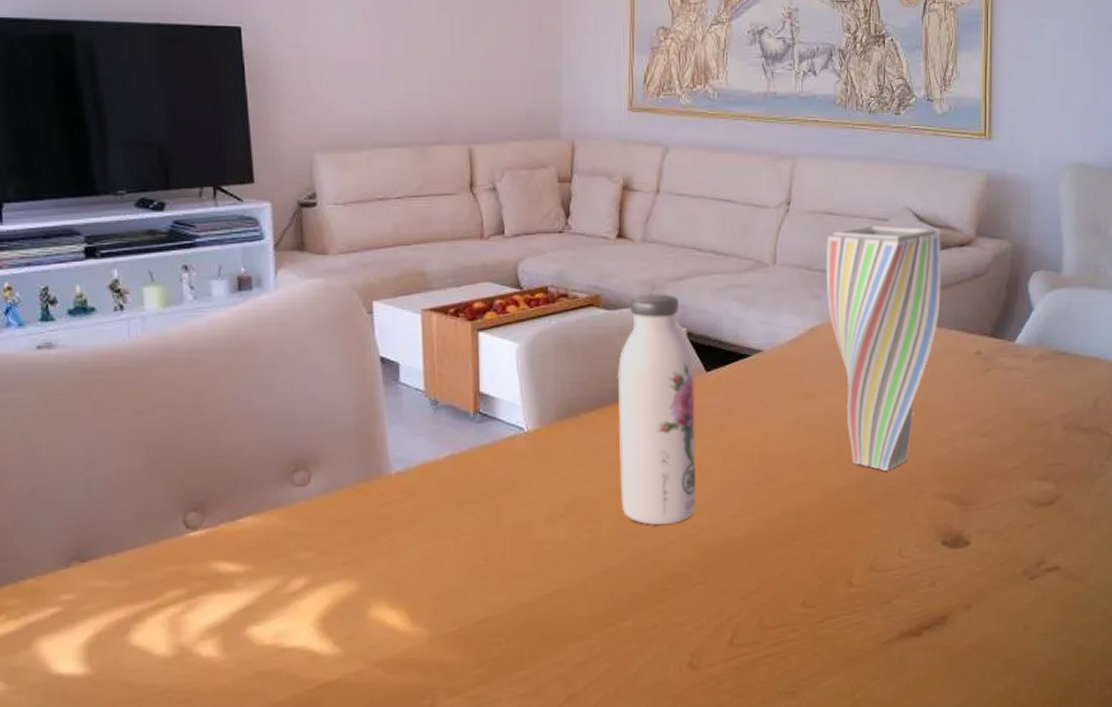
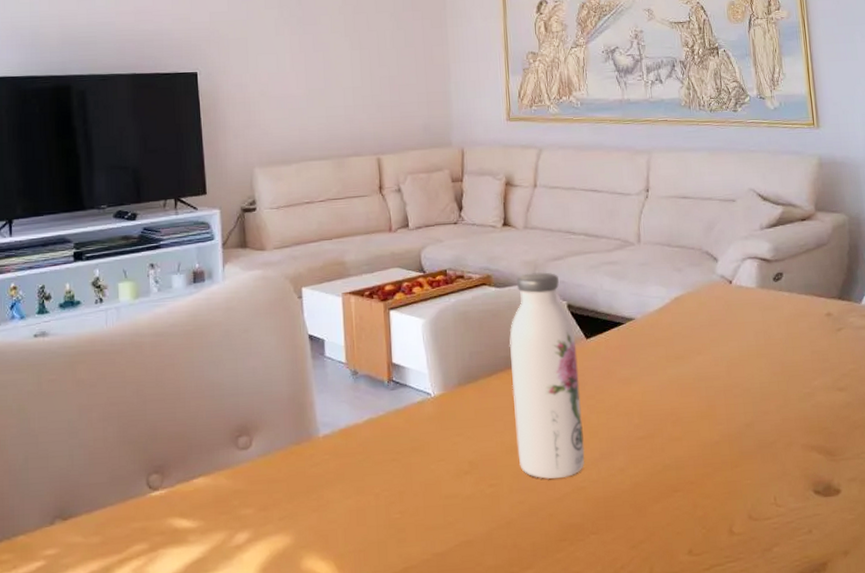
vase: present [827,225,941,472] -> none [683,205,790,425]

